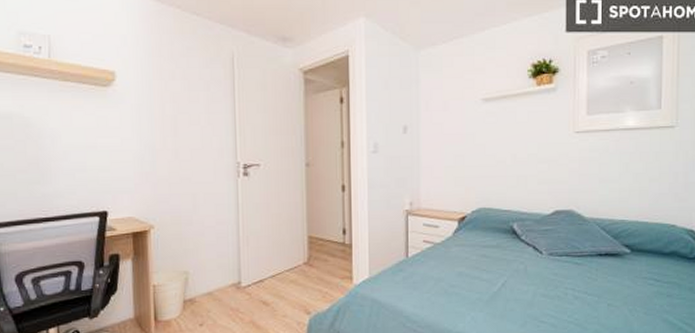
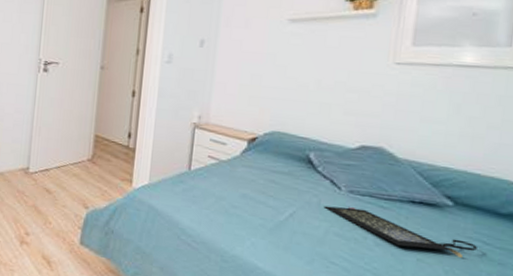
clutch bag: none [530,268,651,296] -> present [323,205,477,257]

